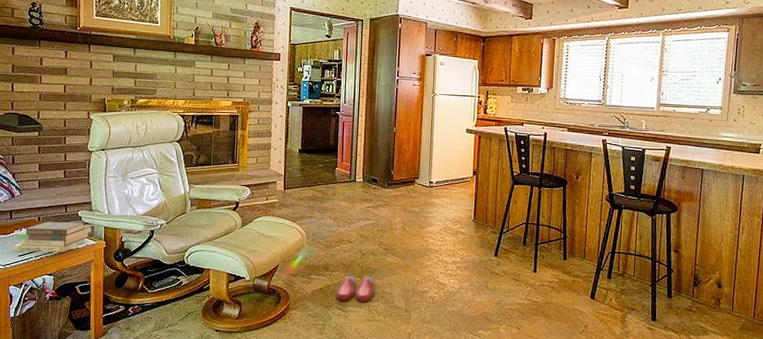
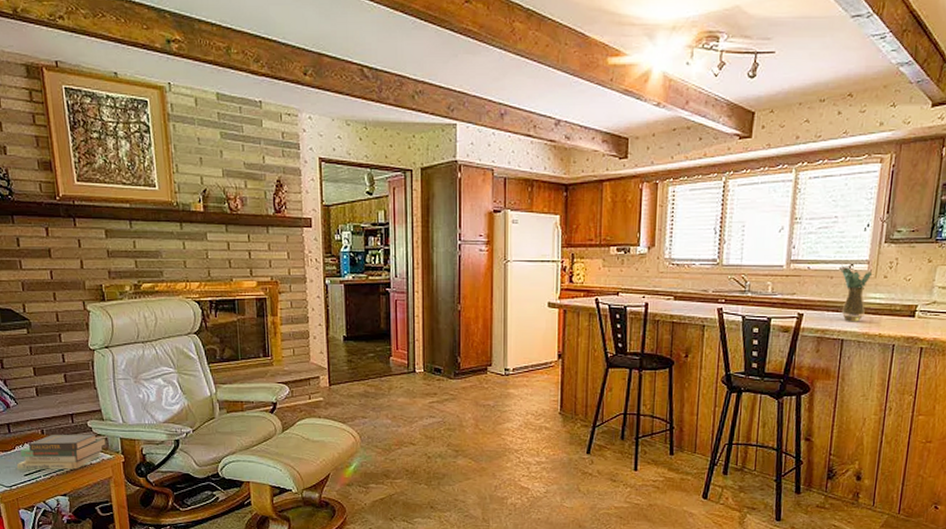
slippers: present [336,276,374,302] -> none [399,482,444,513]
vase: none [700,109,725,156] -> present [841,264,873,322]

